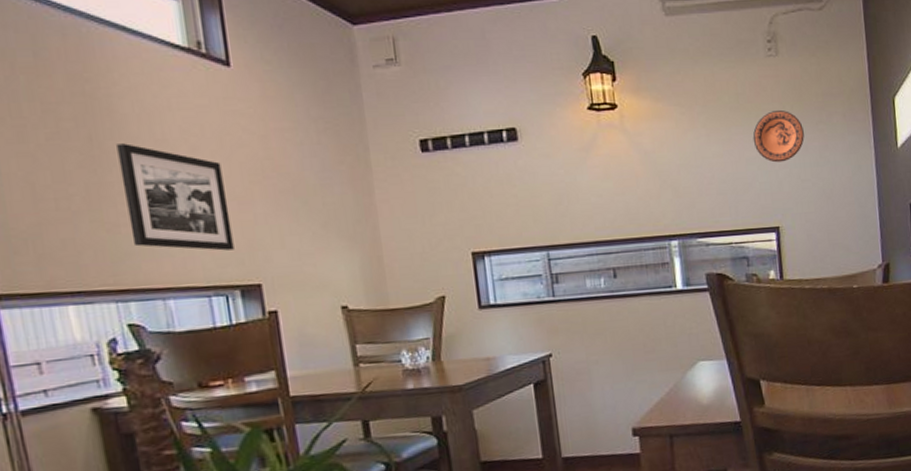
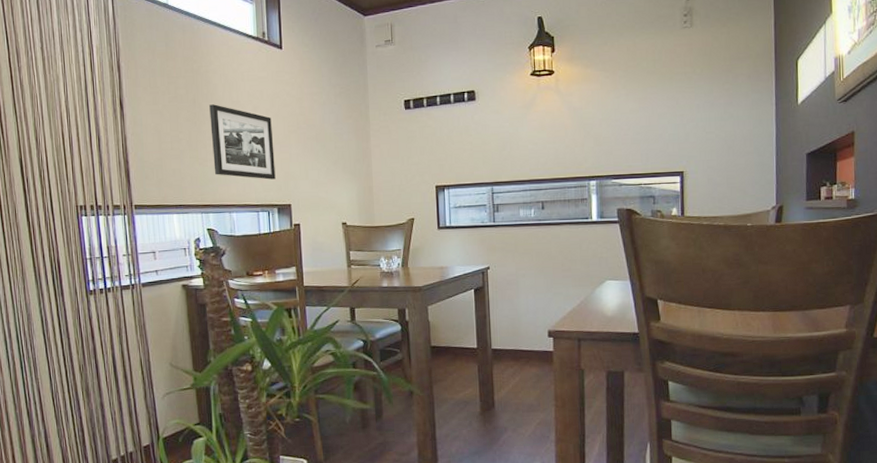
decorative plate: present [752,109,805,163] -> none [665,72,711,117]

